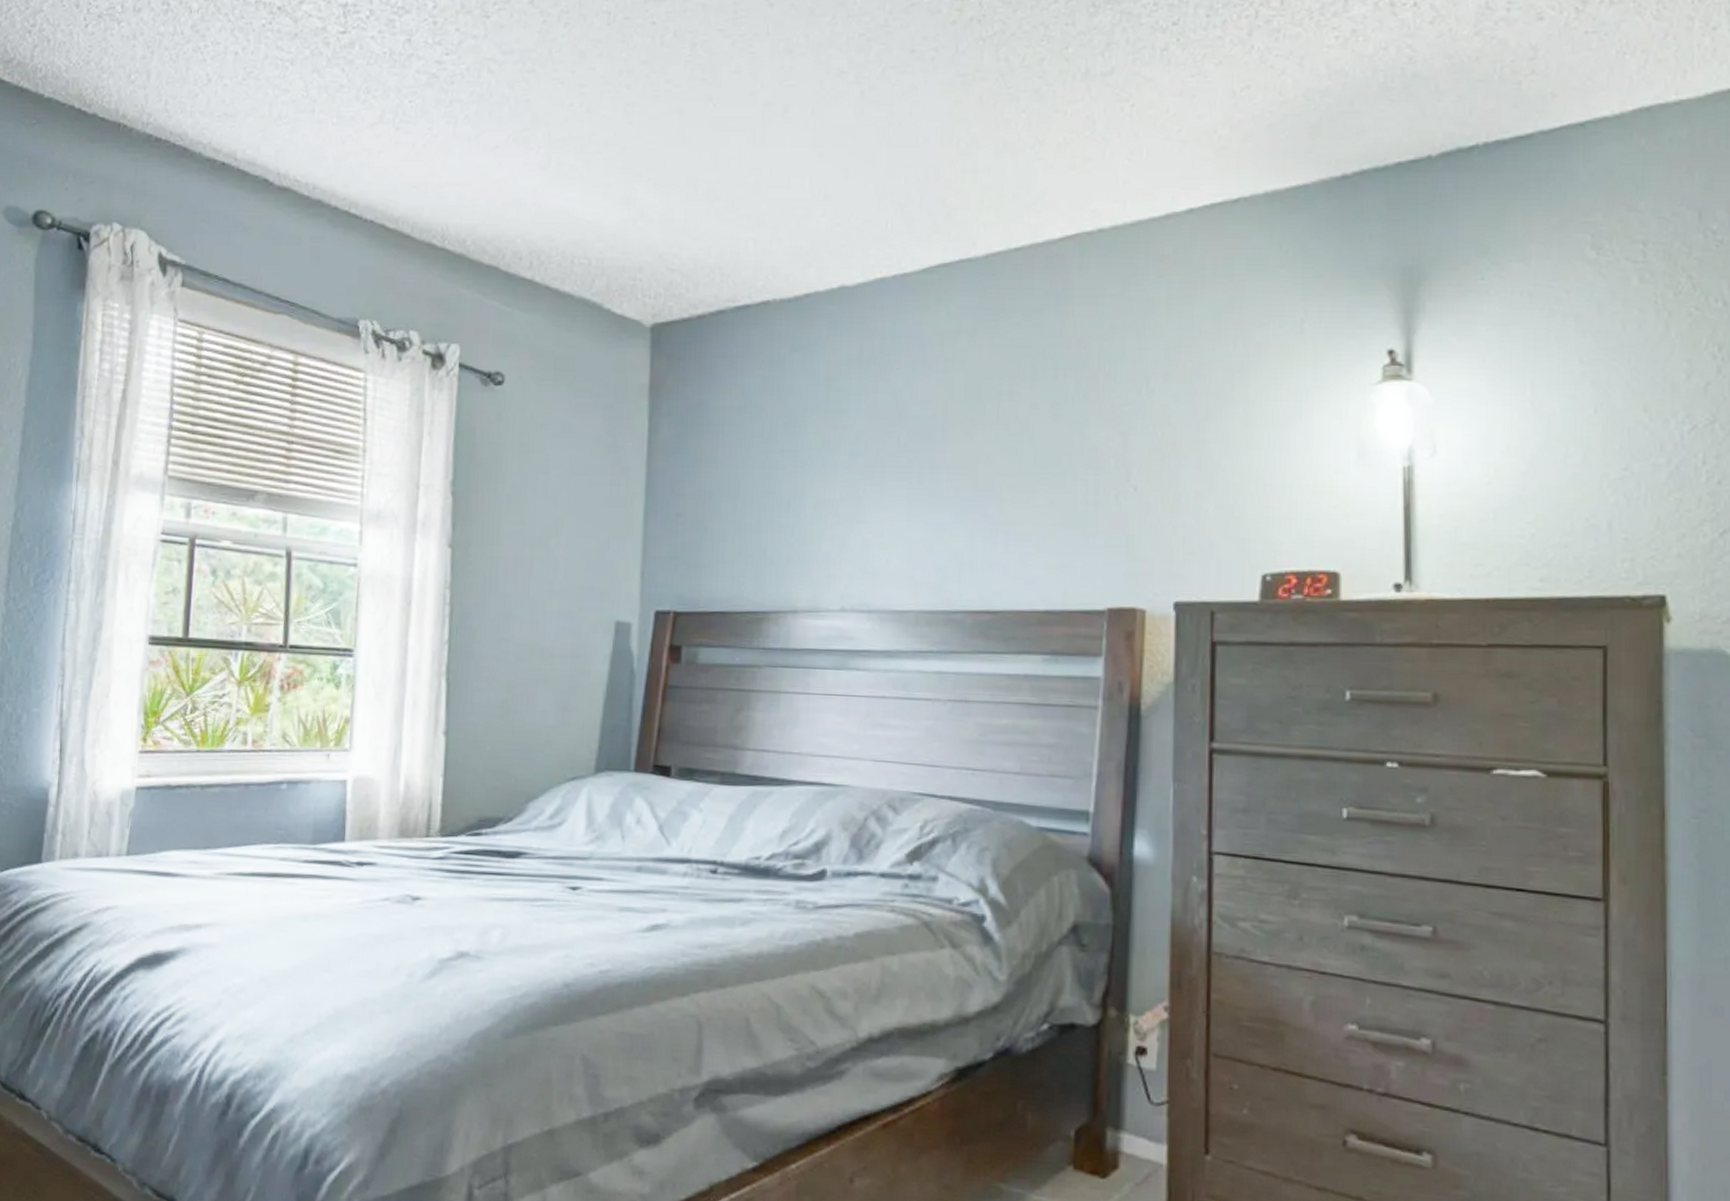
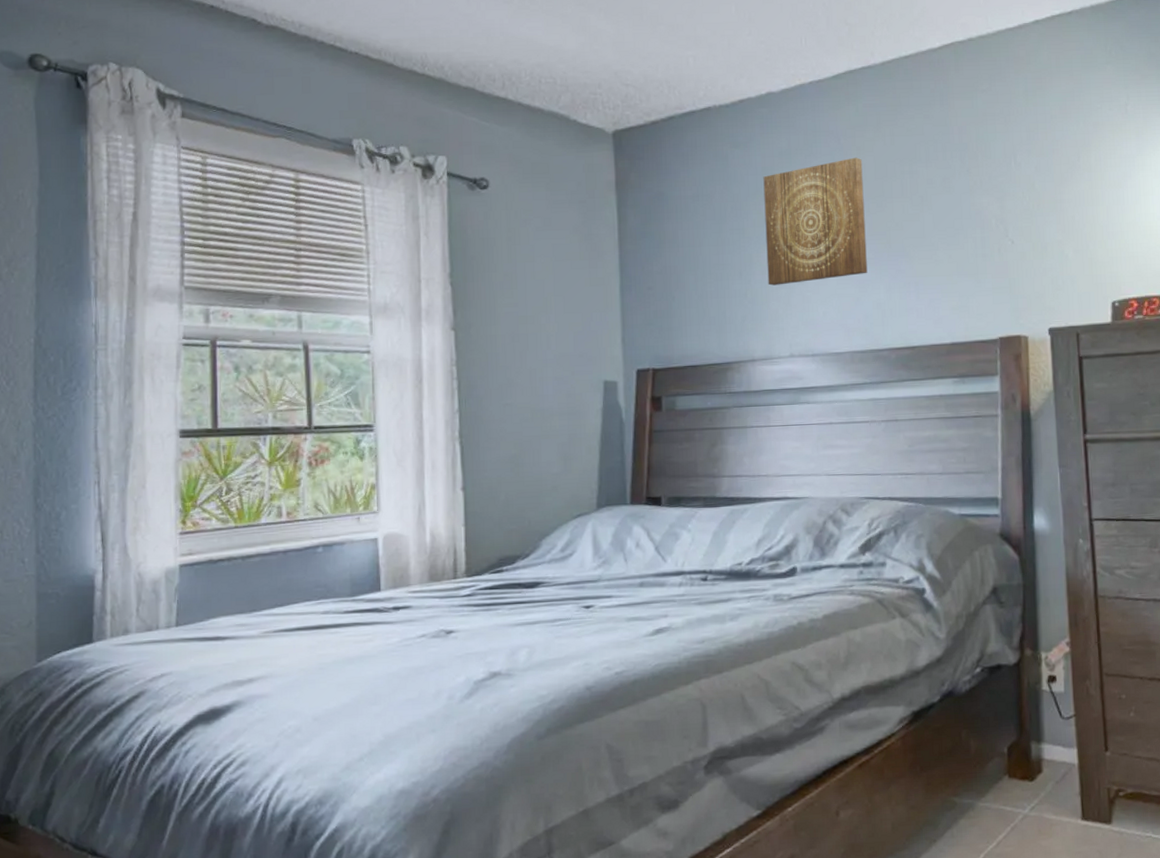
wall art: none [821,371,950,522] -> present [763,157,868,286]

